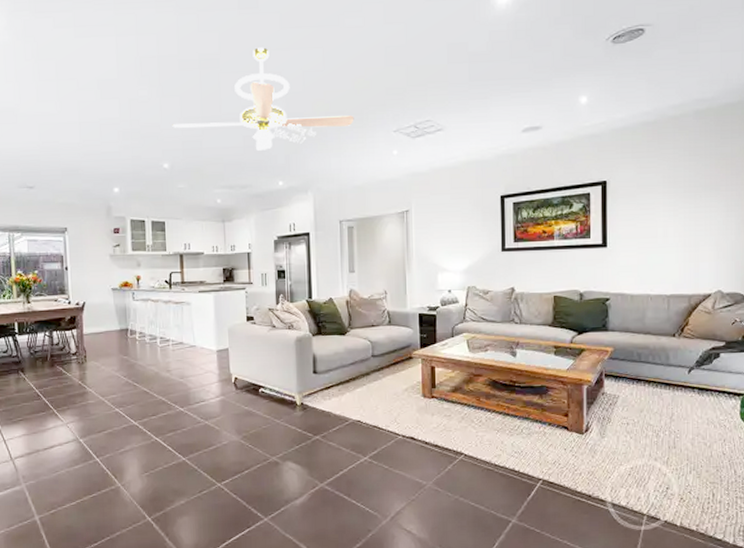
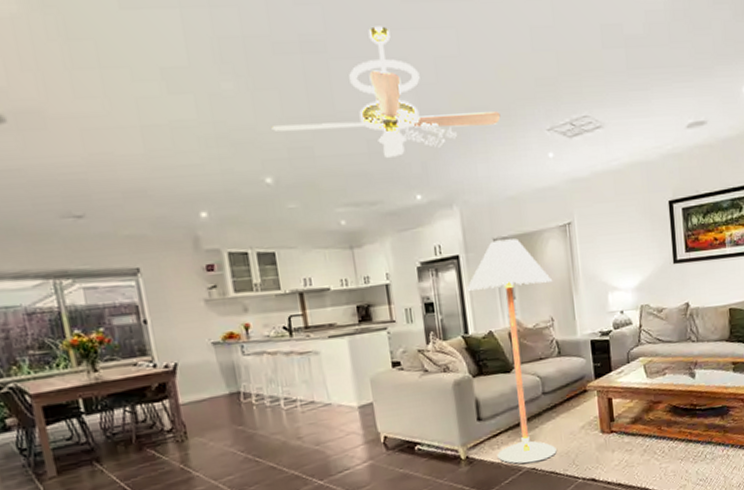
floor lamp: none [313,221,388,416] -> present [465,238,557,464]

